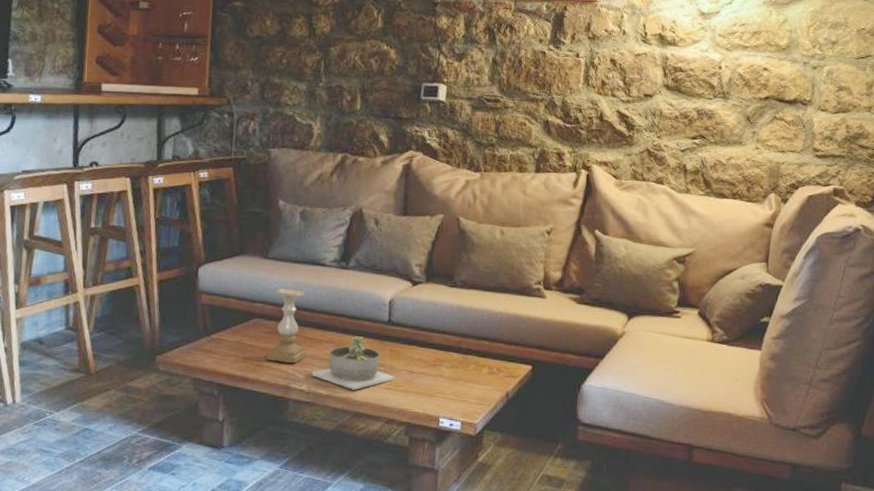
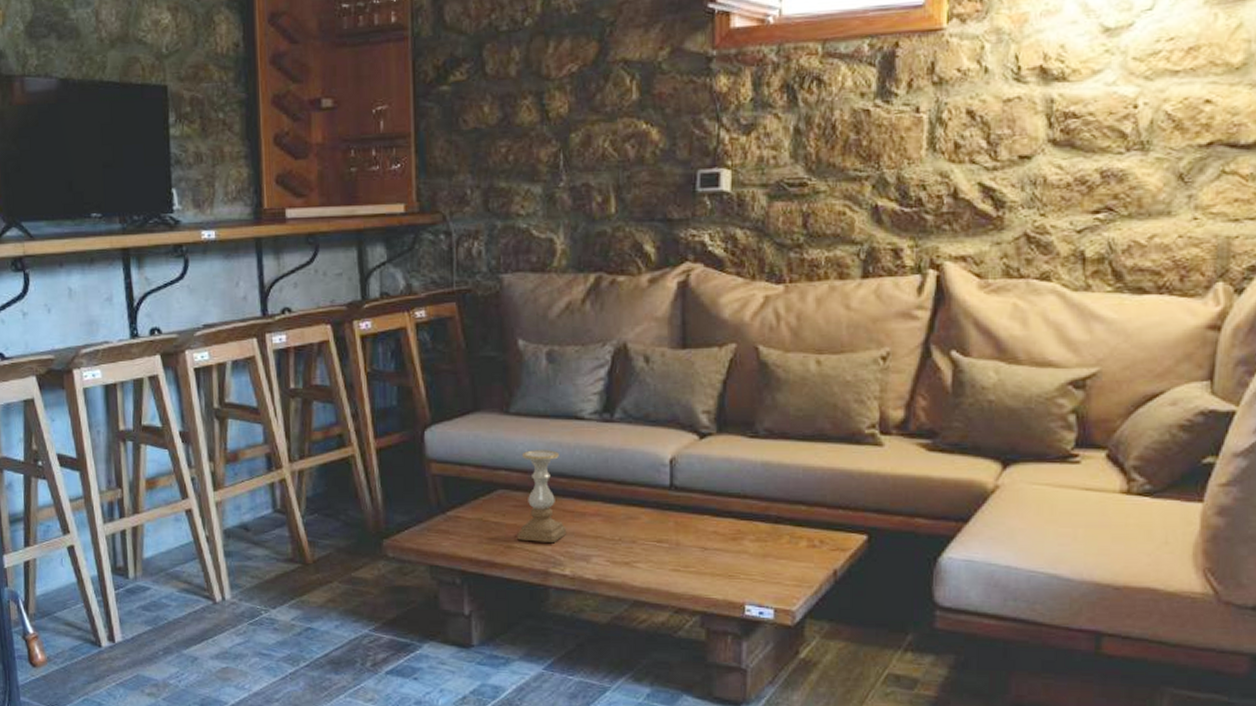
succulent planter: present [311,336,395,390] -> none [575,506,683,573]

